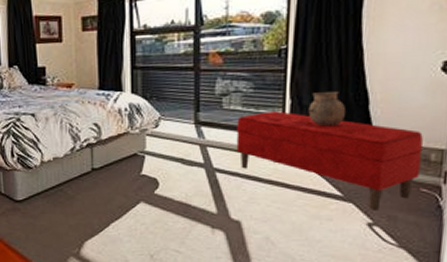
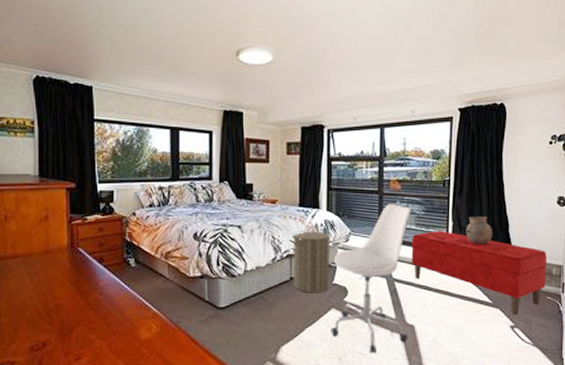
laundry hamper: none [93,111,137,186] -> present [293,226,331,294]
chair: none [140,81,238,251] -> present [331,204,412,353]

